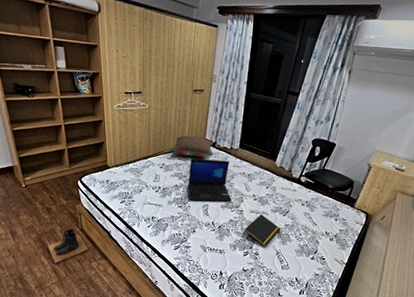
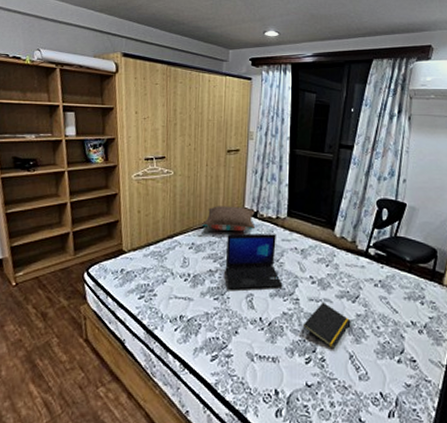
boots: present [48,228,88,264] -> none [39,339,94,393]

